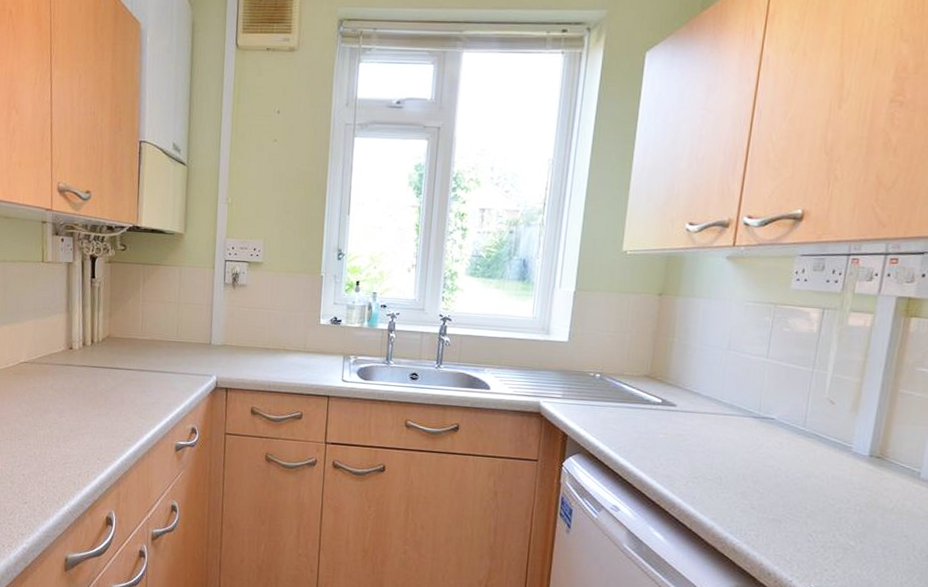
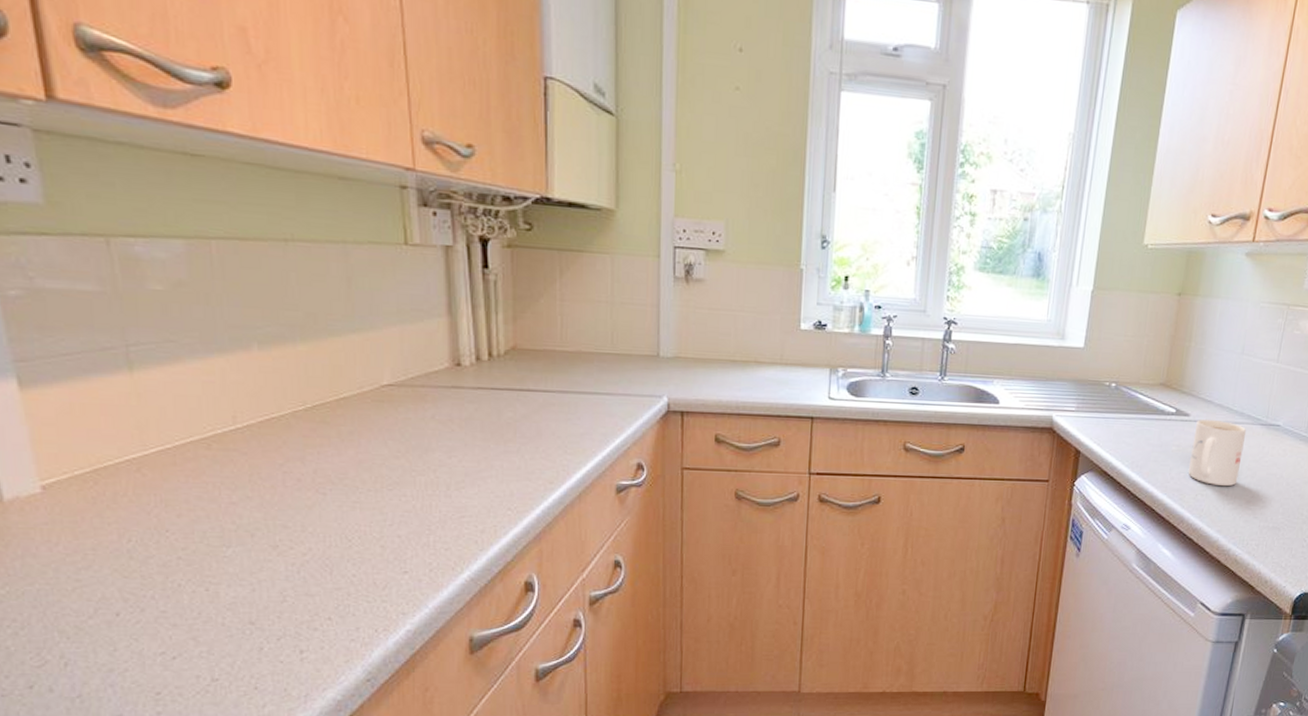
mug: none [677,409,738,476] -> present [1187,419,1247,487]

